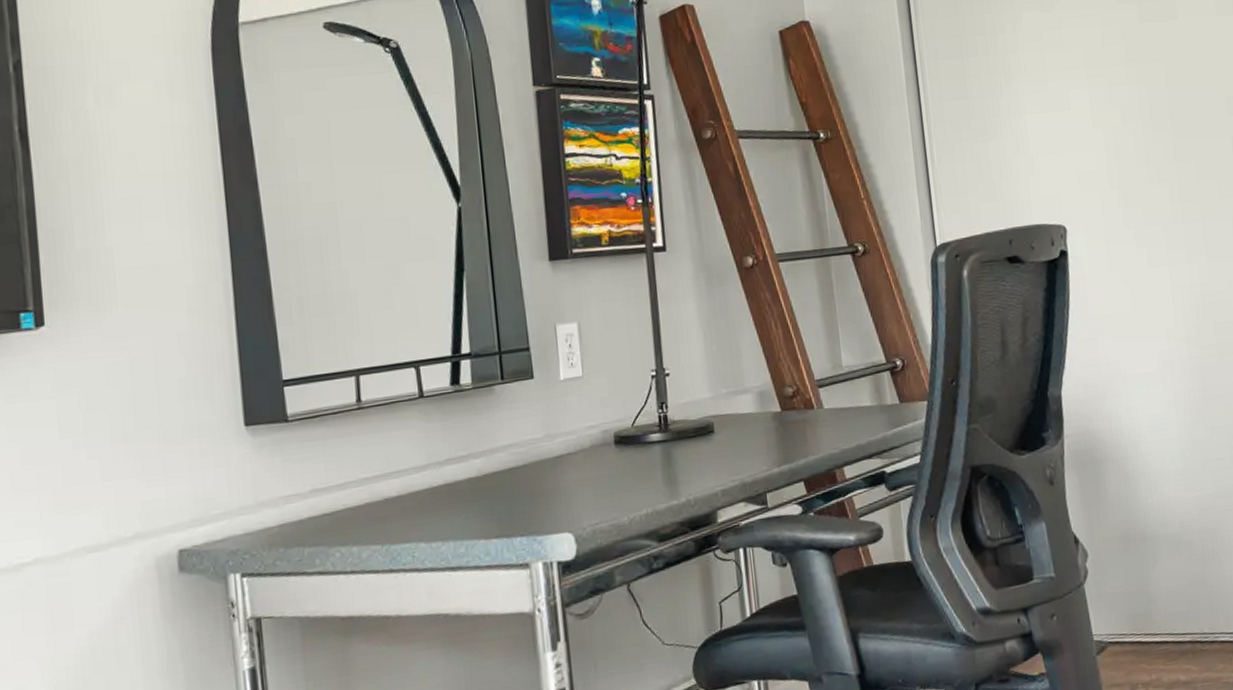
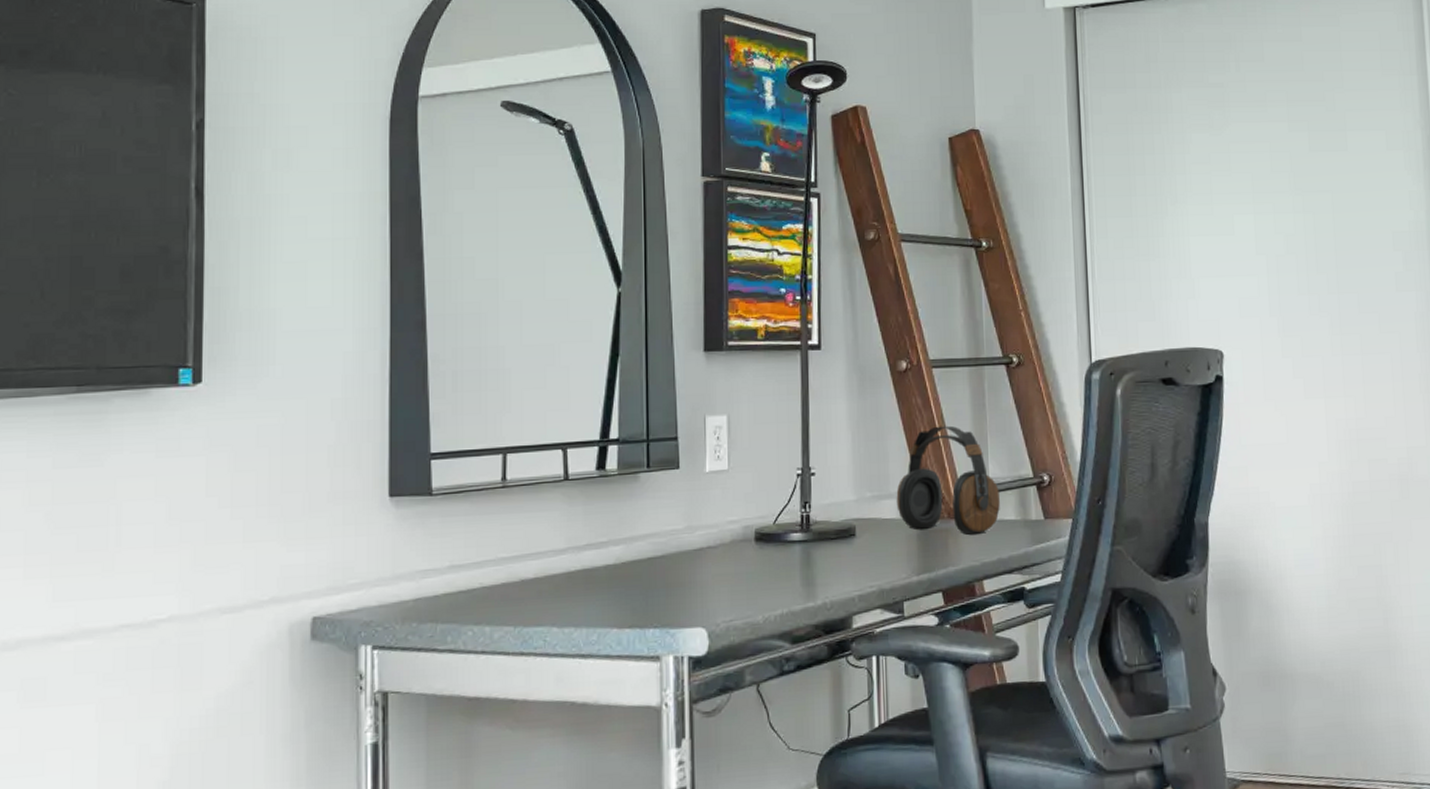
headphones: none [751,317,855,425] -> present [896,425,1000,536]

